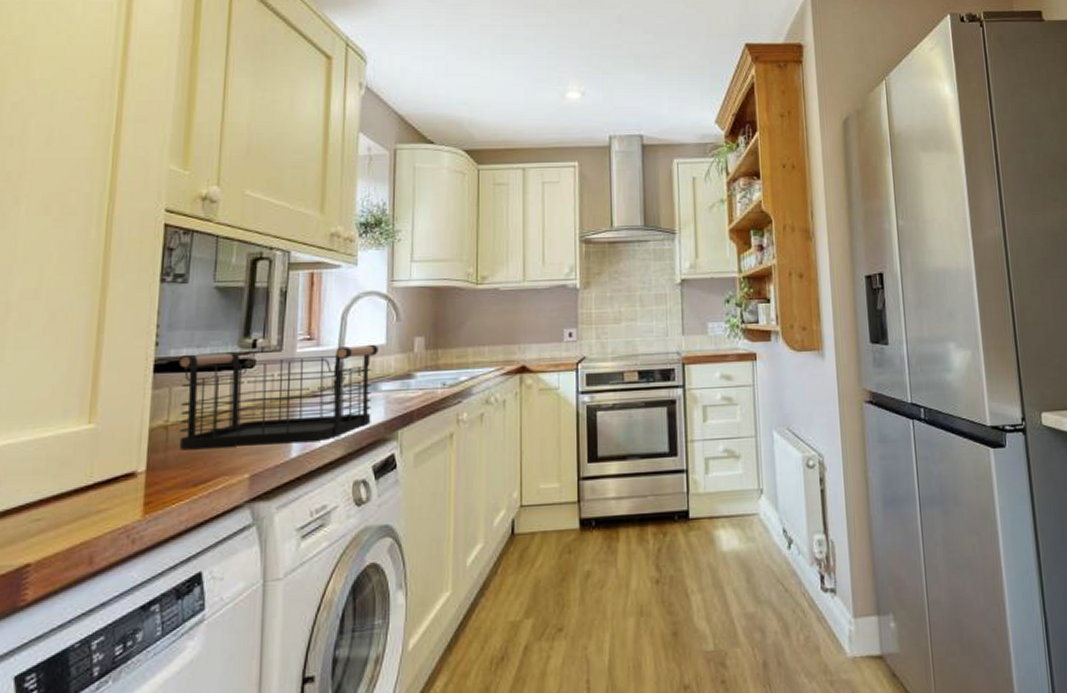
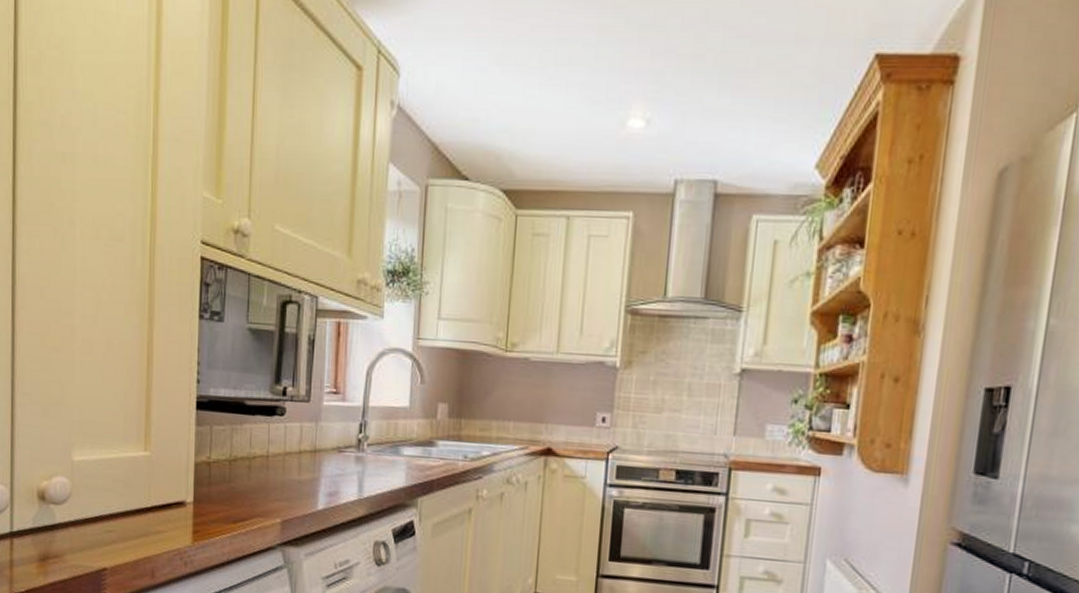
dish rack: present [178,344,379,449] -> none [217,396,402,497]

